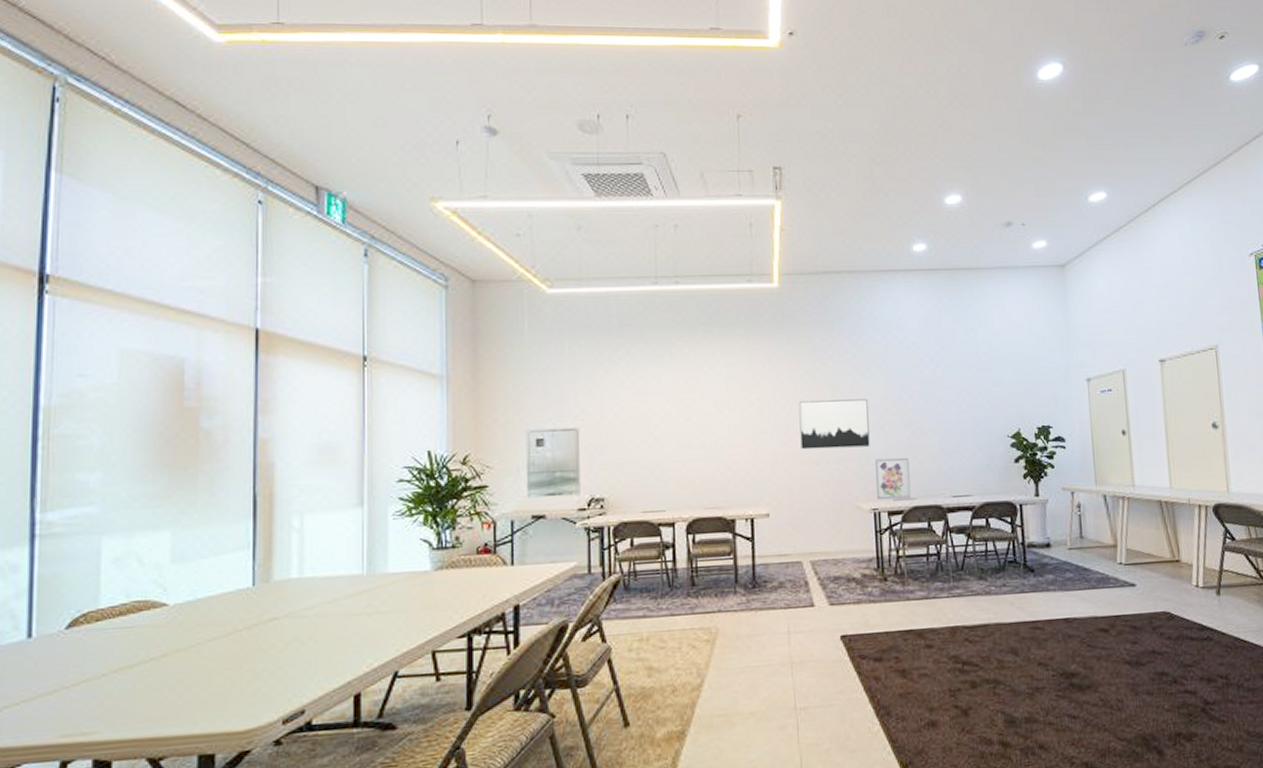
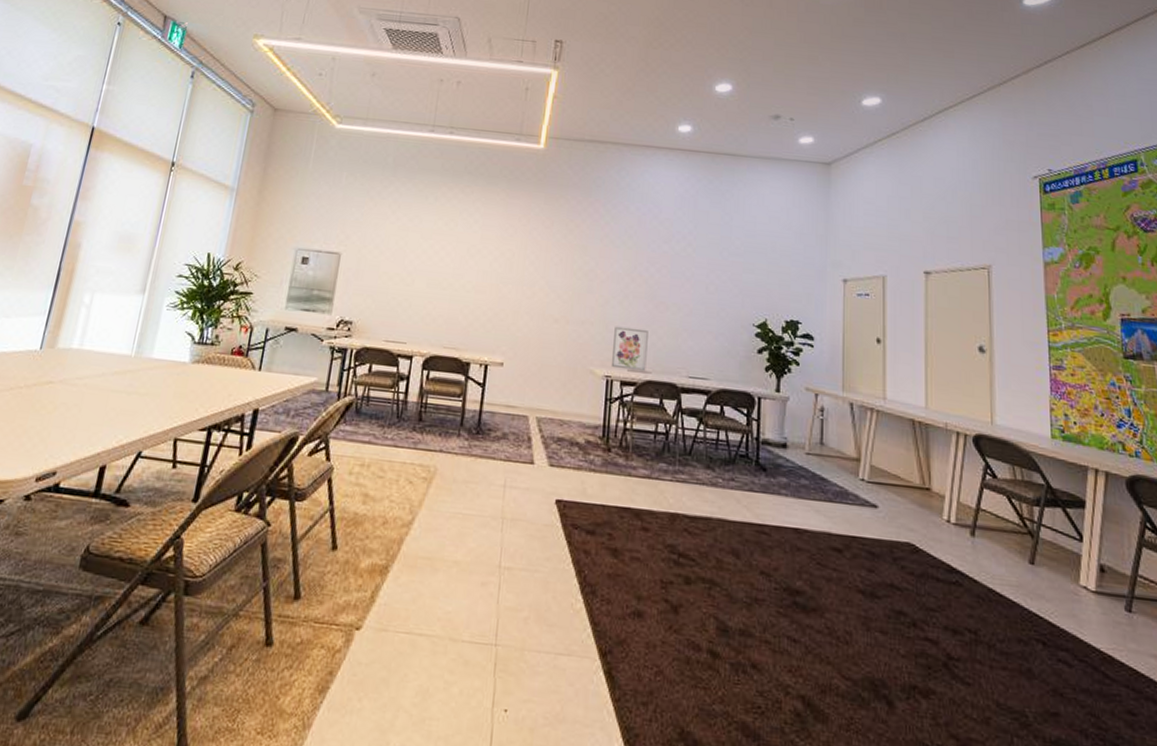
wall art: present [799,399,870,450] -> none [543,259,615,313]

